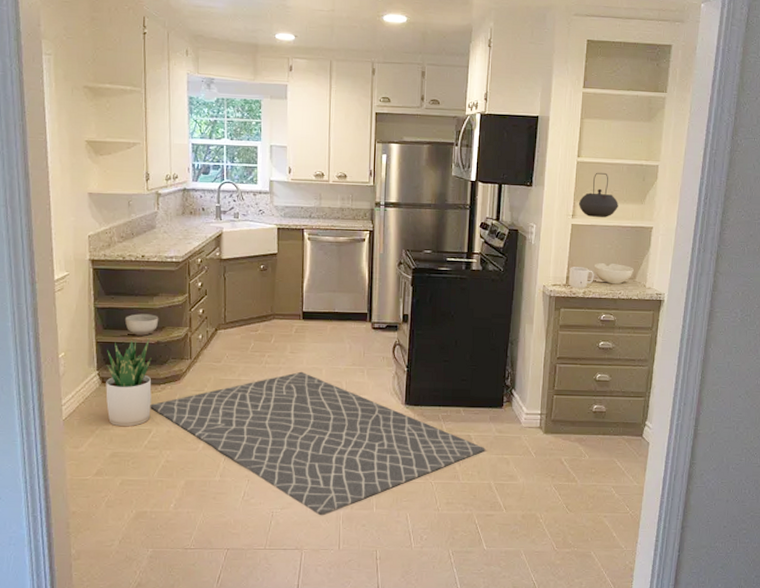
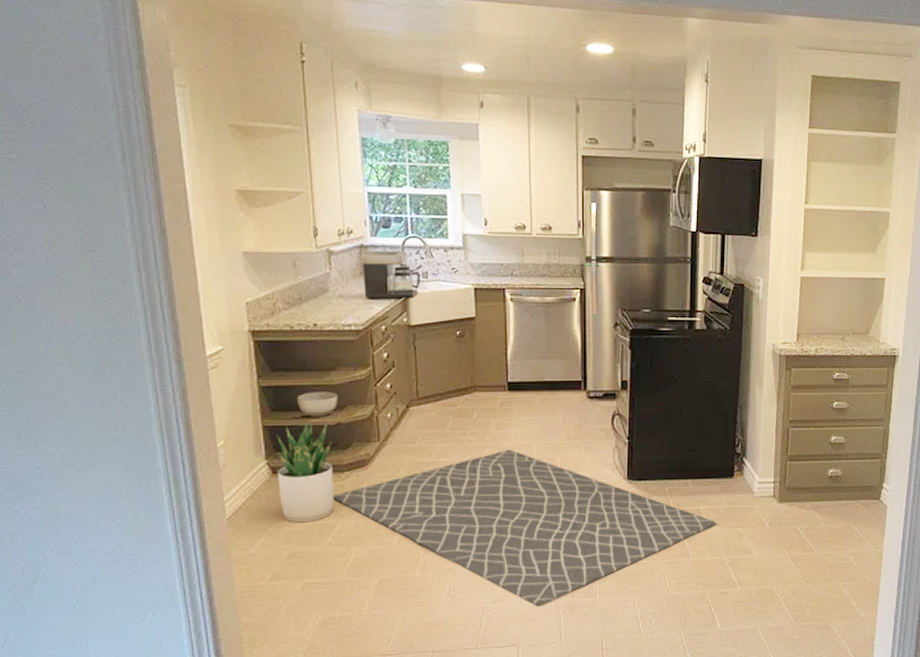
coffee maker: none [184,193,233,236] -> present [362,250,421,300]
mug: present [568,267,594,289] -> none [799,323,826,346]
teapot: present [578,172,618,218] -> none [807,220,849,270]
bowl: present [593,262,634,285] -> none [825,317,867,340]

